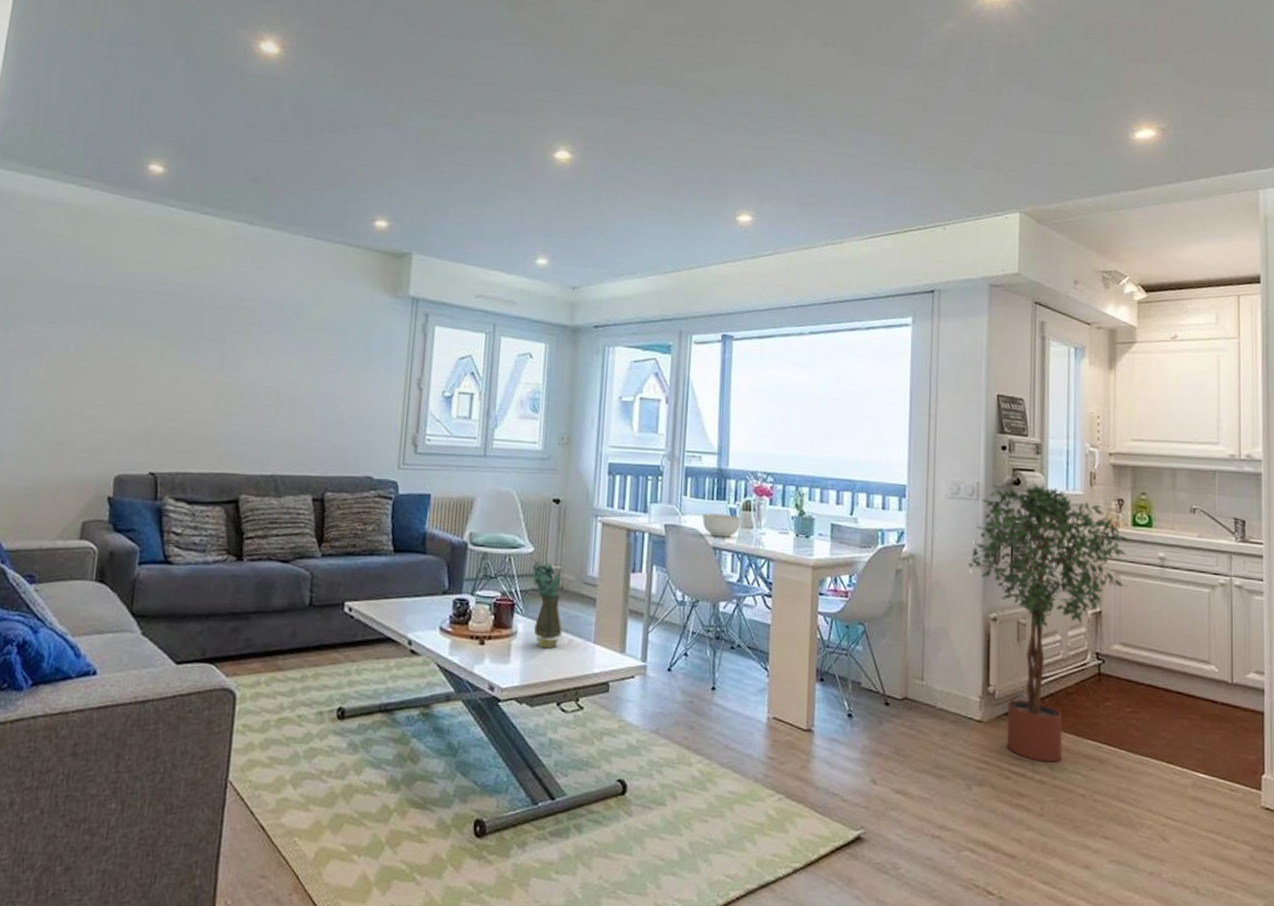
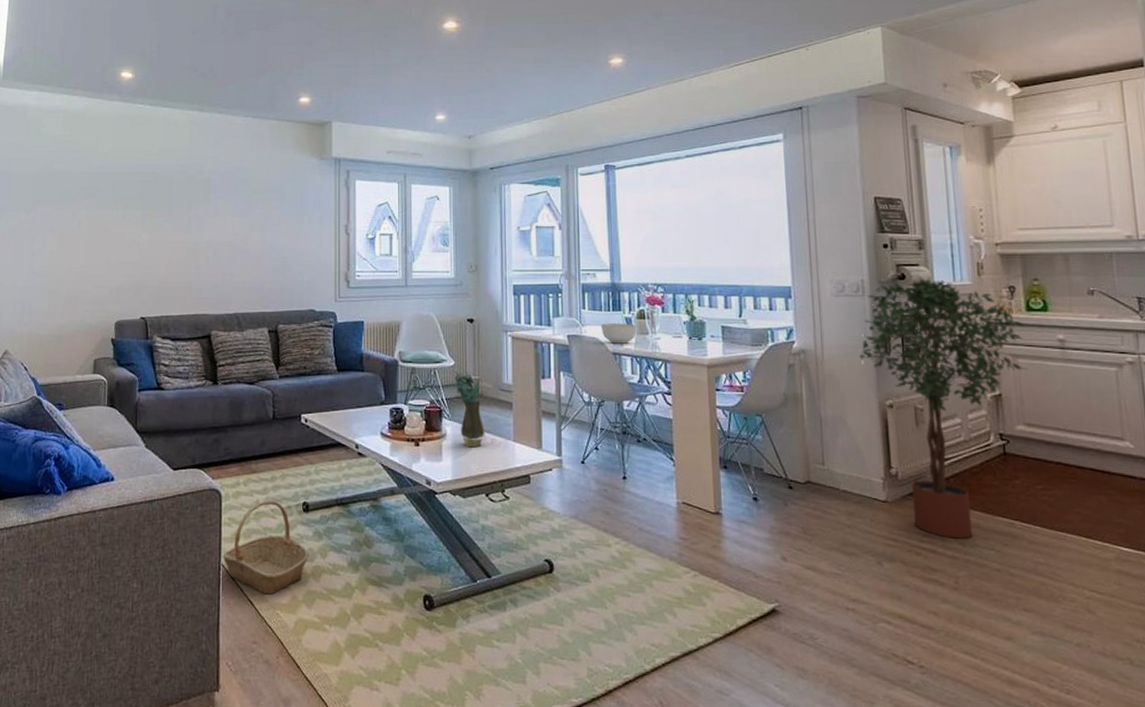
basket: none [230,704,341,818] -> present [222,501,309,595]

